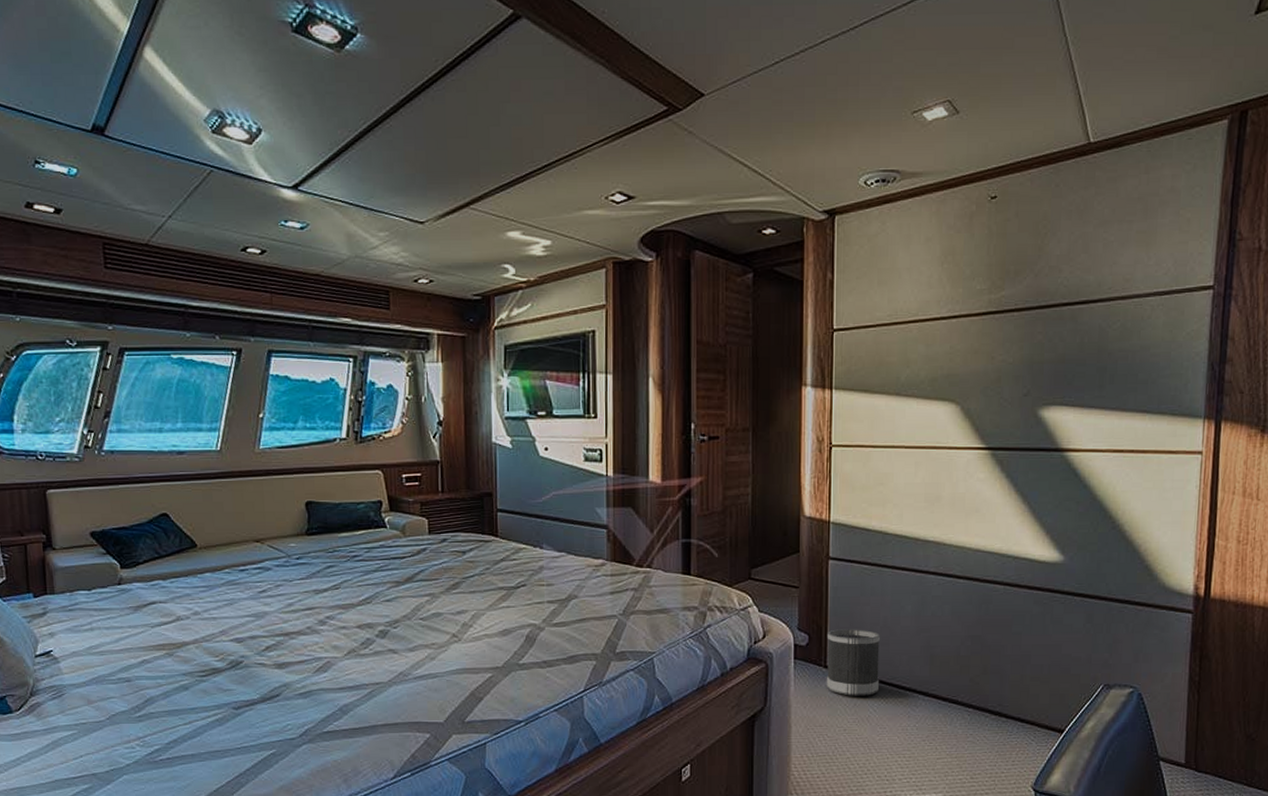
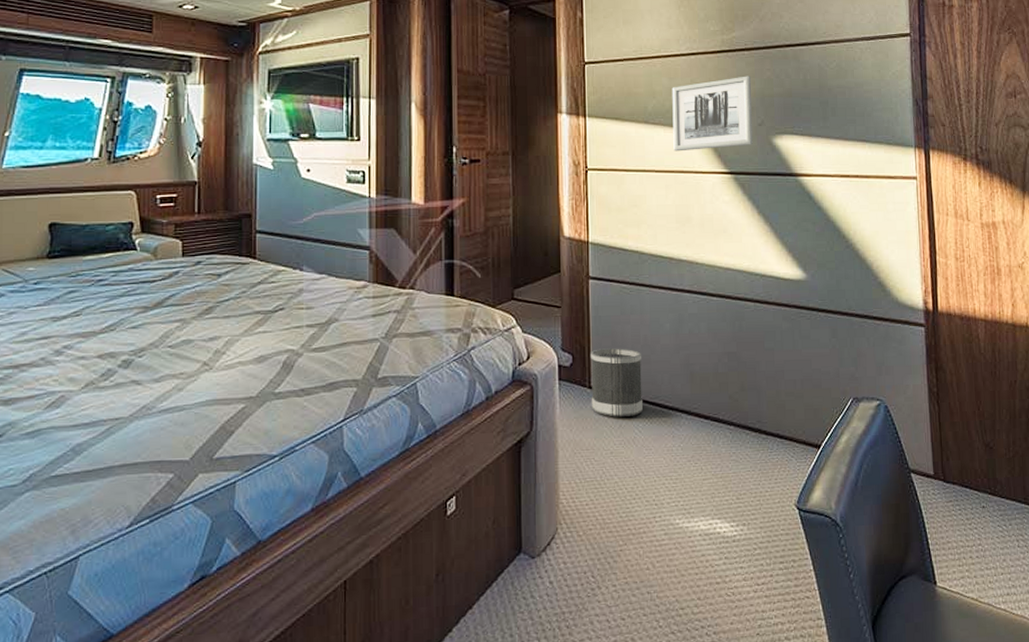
wall art: none [926,340,1020,426] -> present [672,76,753,152]

